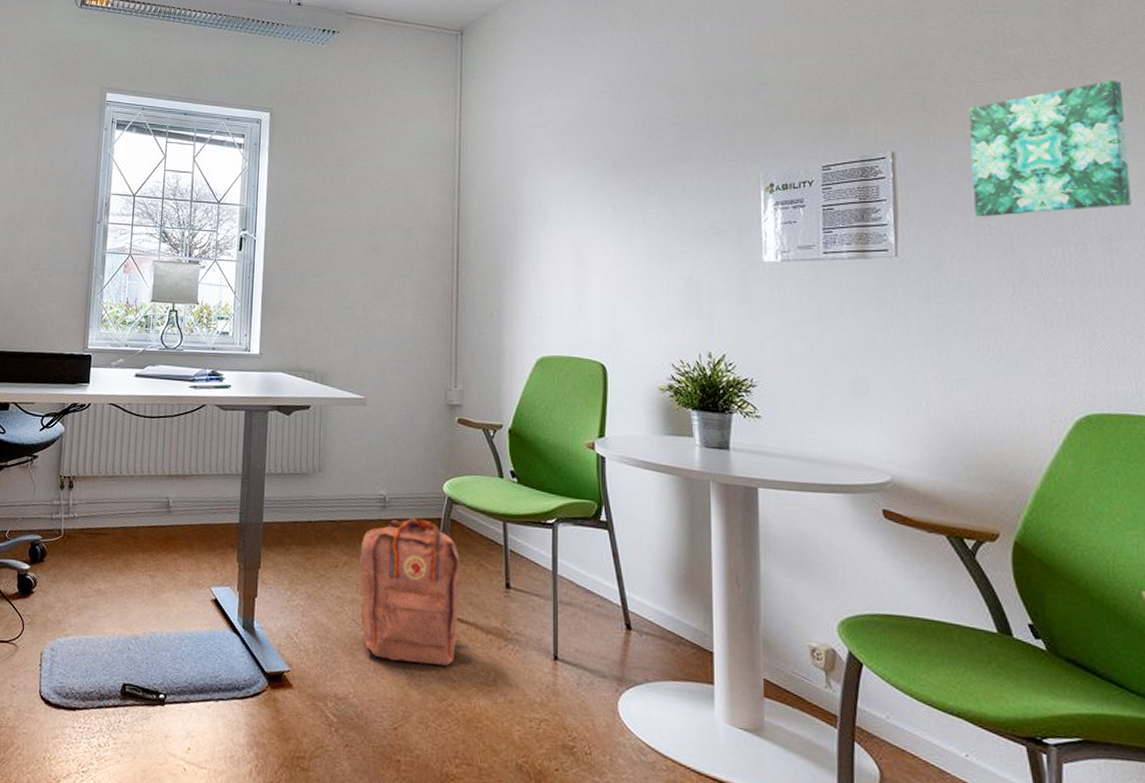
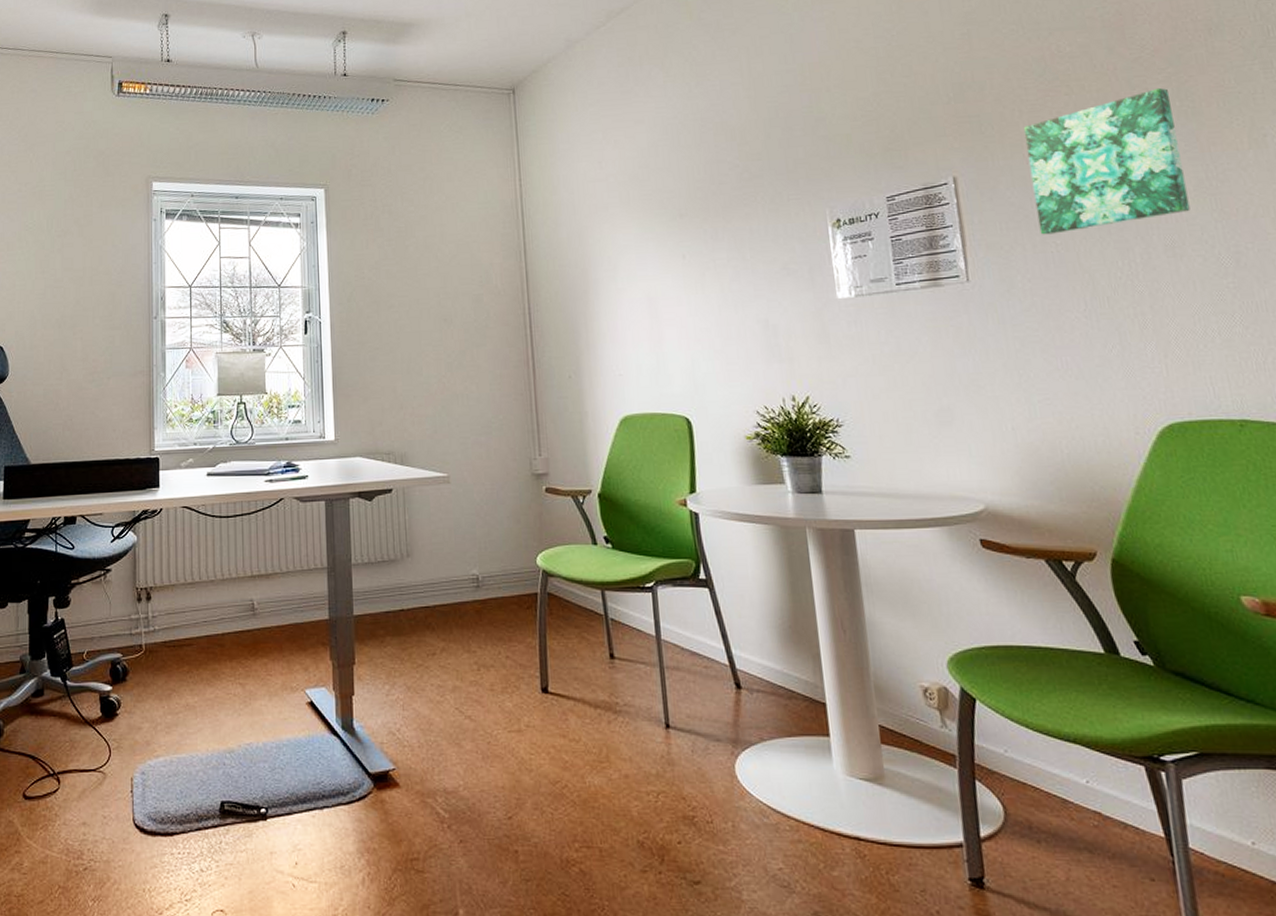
backpack: present [359,518,461,666] -> none [457,596,565,748]

